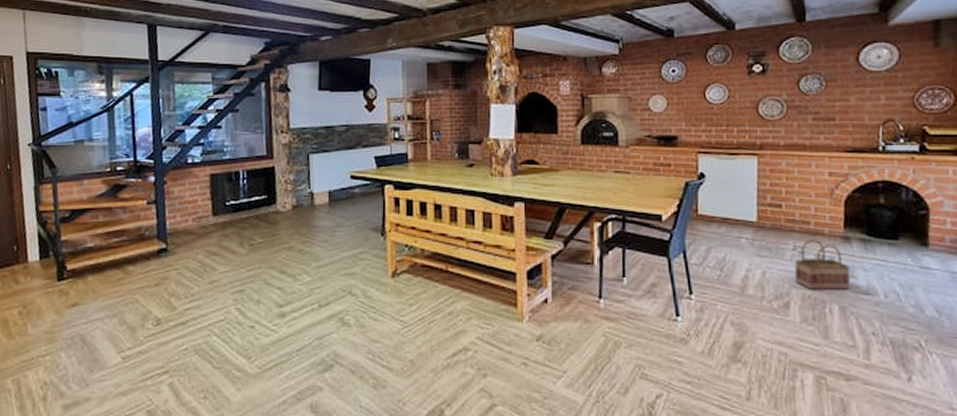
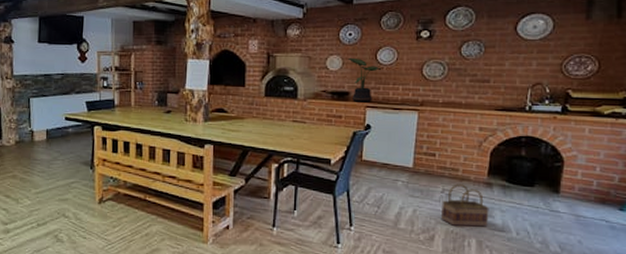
potted plant: none [673,97,711,147] -> present [348,57,381,103]

